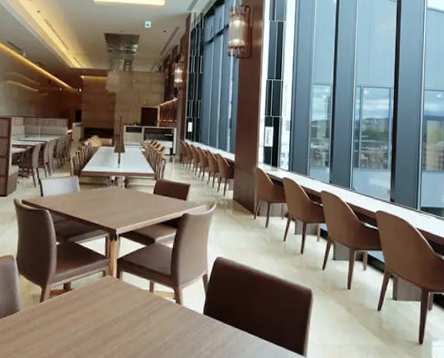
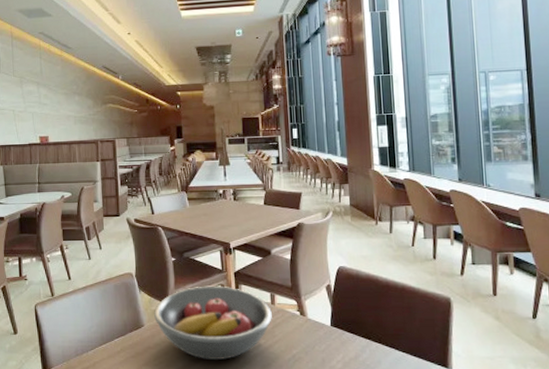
fruit bowl: none [30,271,149,346] -> present [153,285,272,360]

